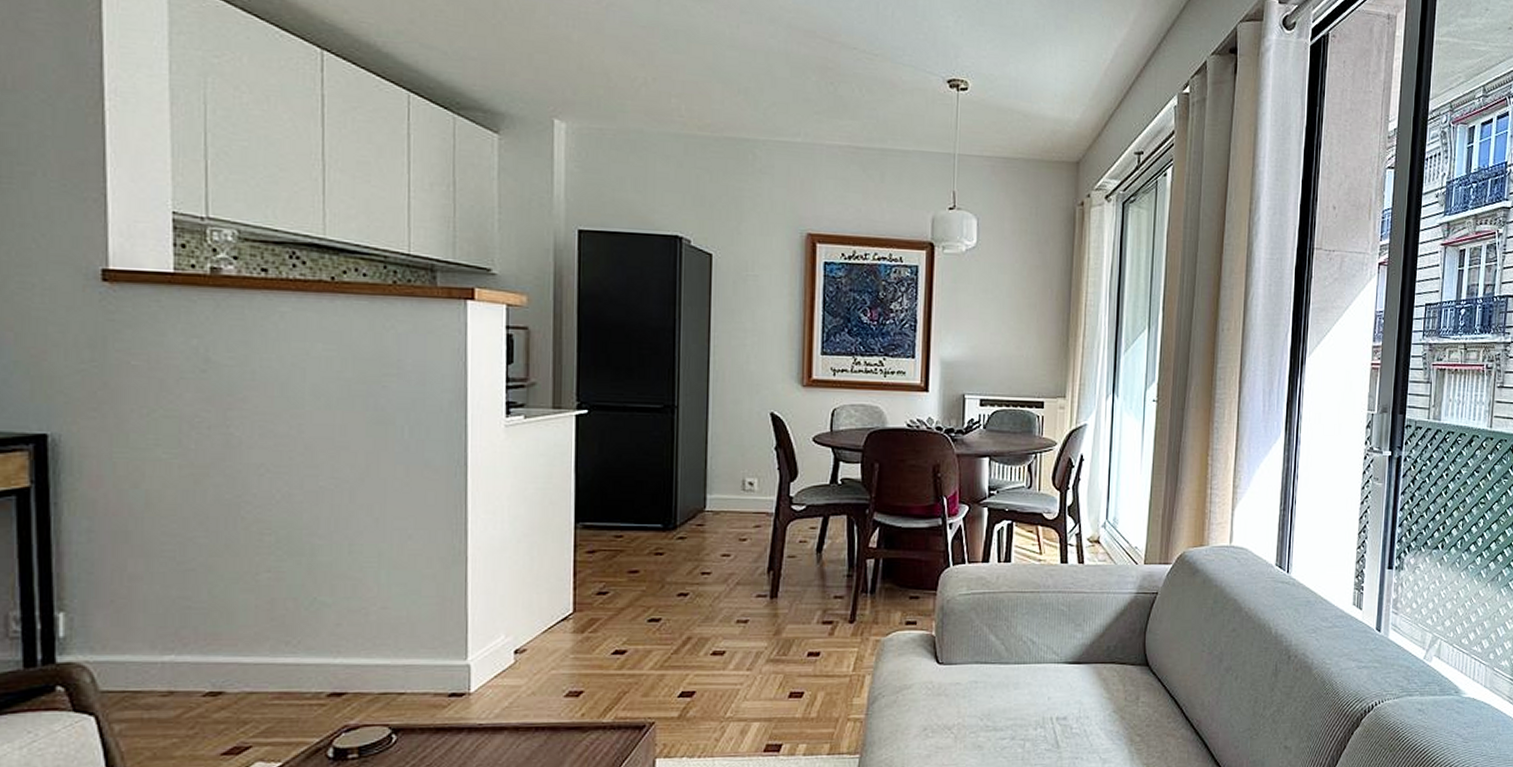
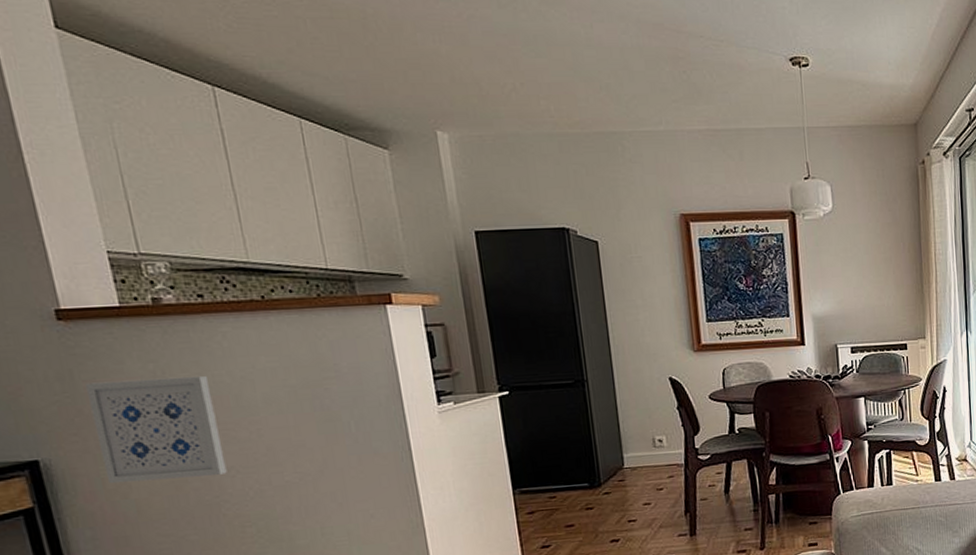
wall art: none [117,353,256,471] -> present [84,375,227,484]

